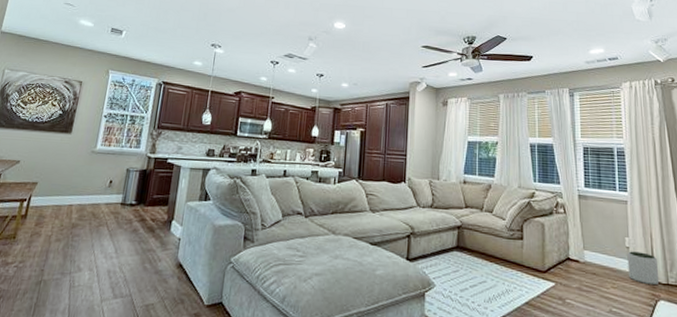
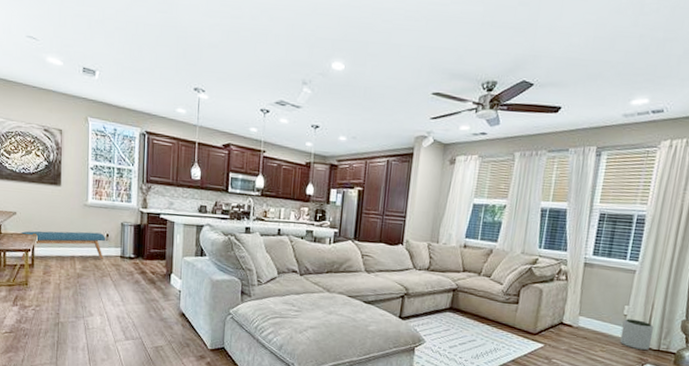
bench: none [14,178,109,211] -> present [21,231,106,261]

